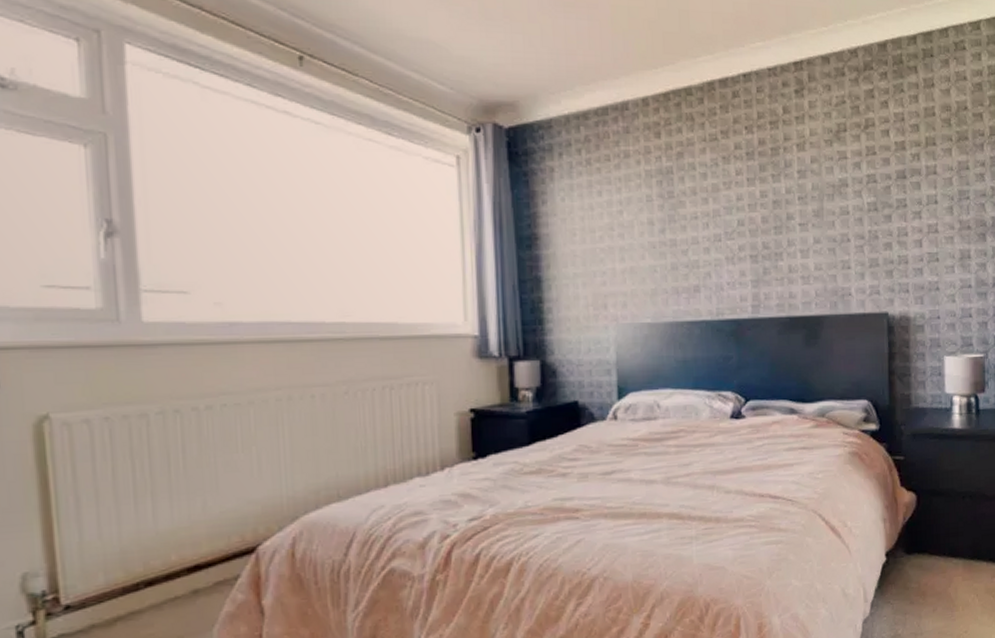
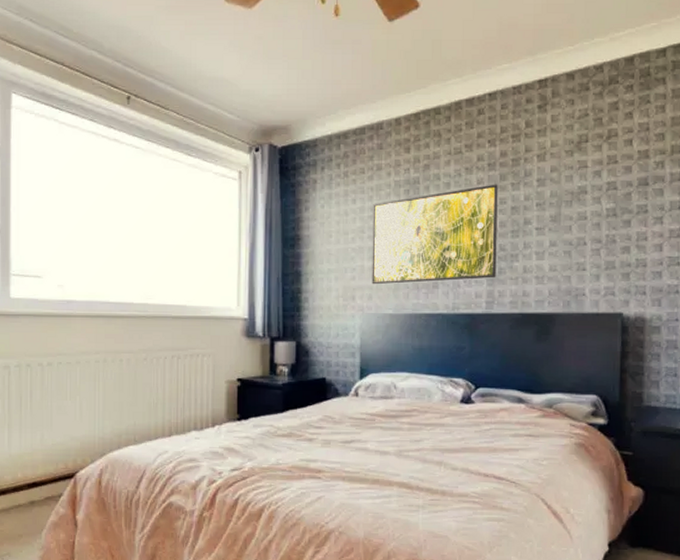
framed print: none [622,175,761,290] -> present [371,184,498,285]

